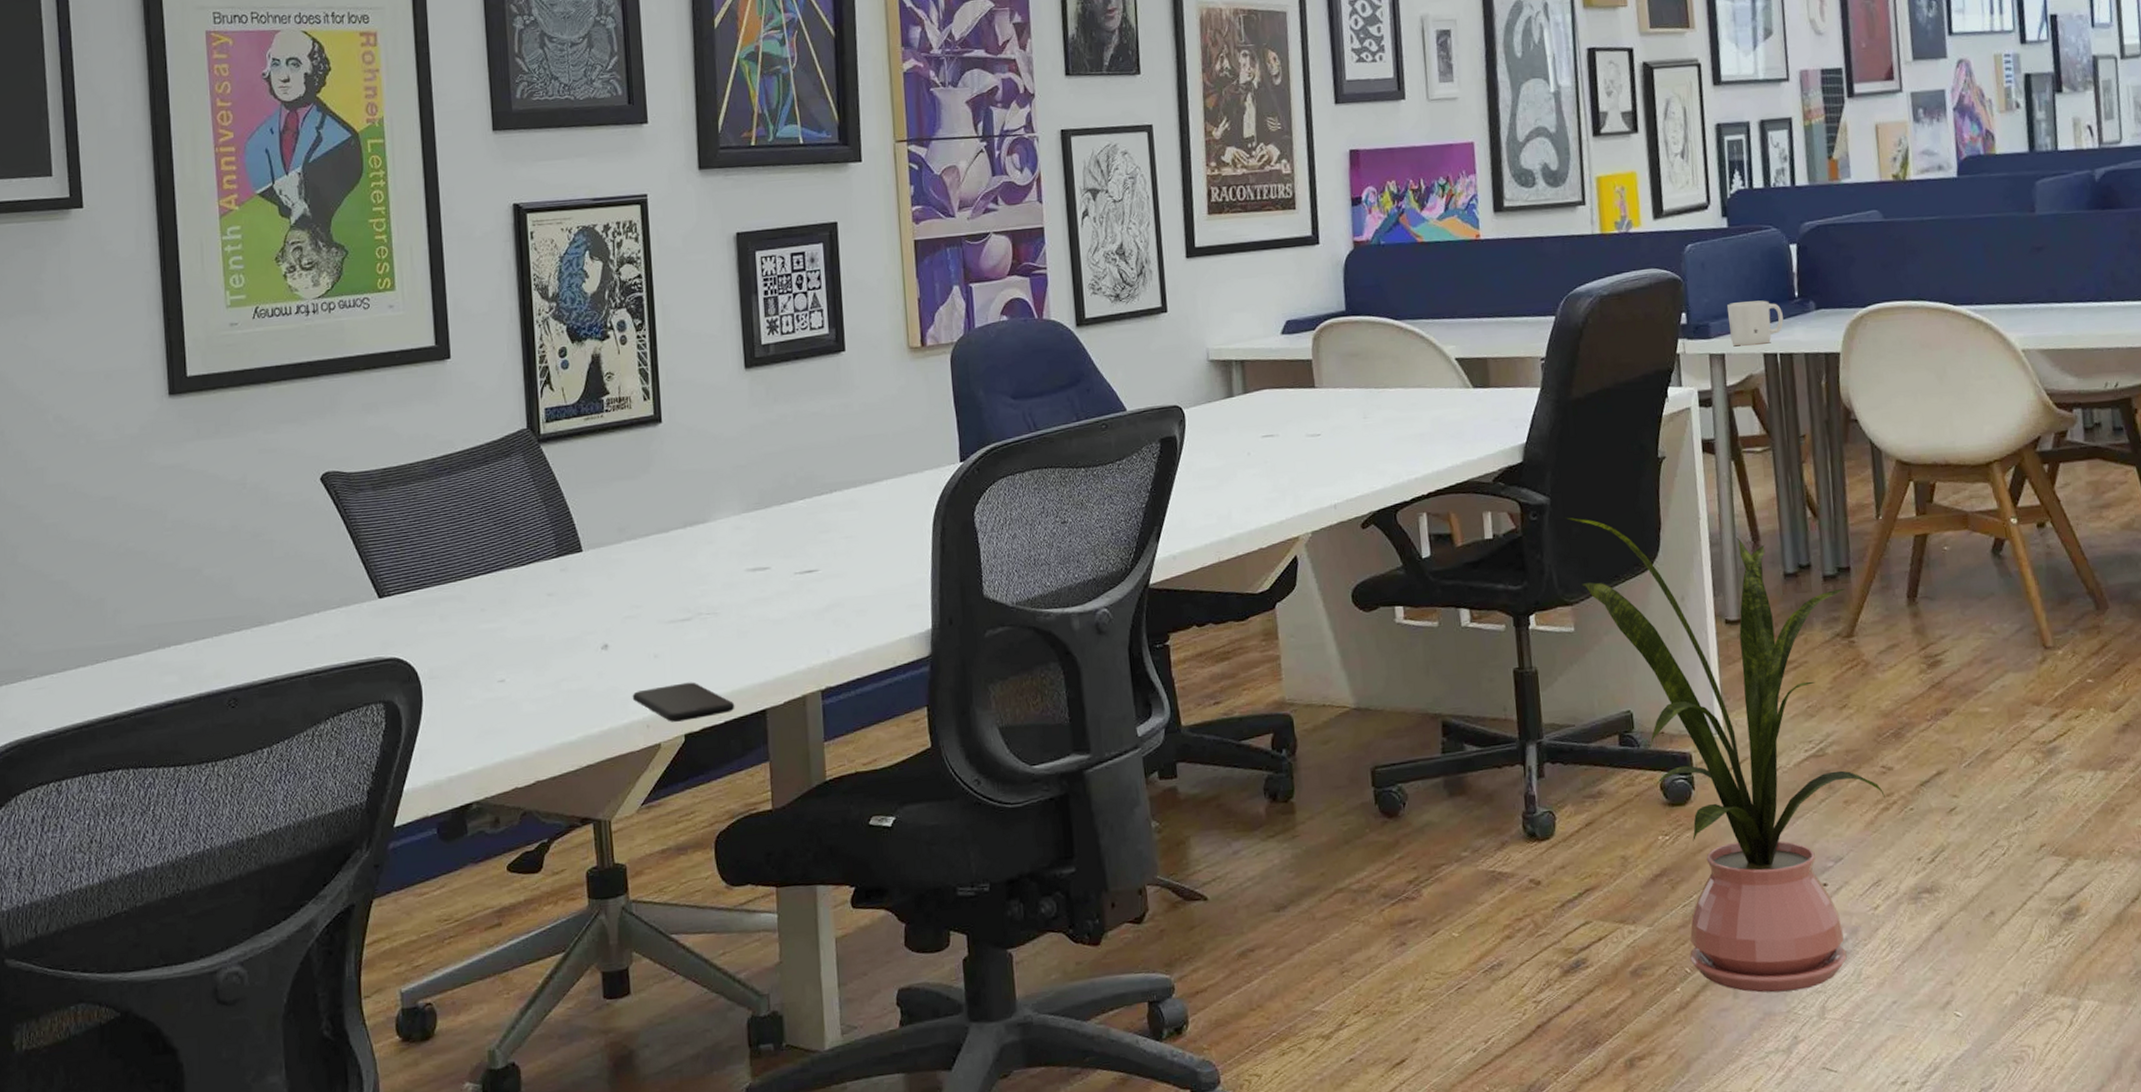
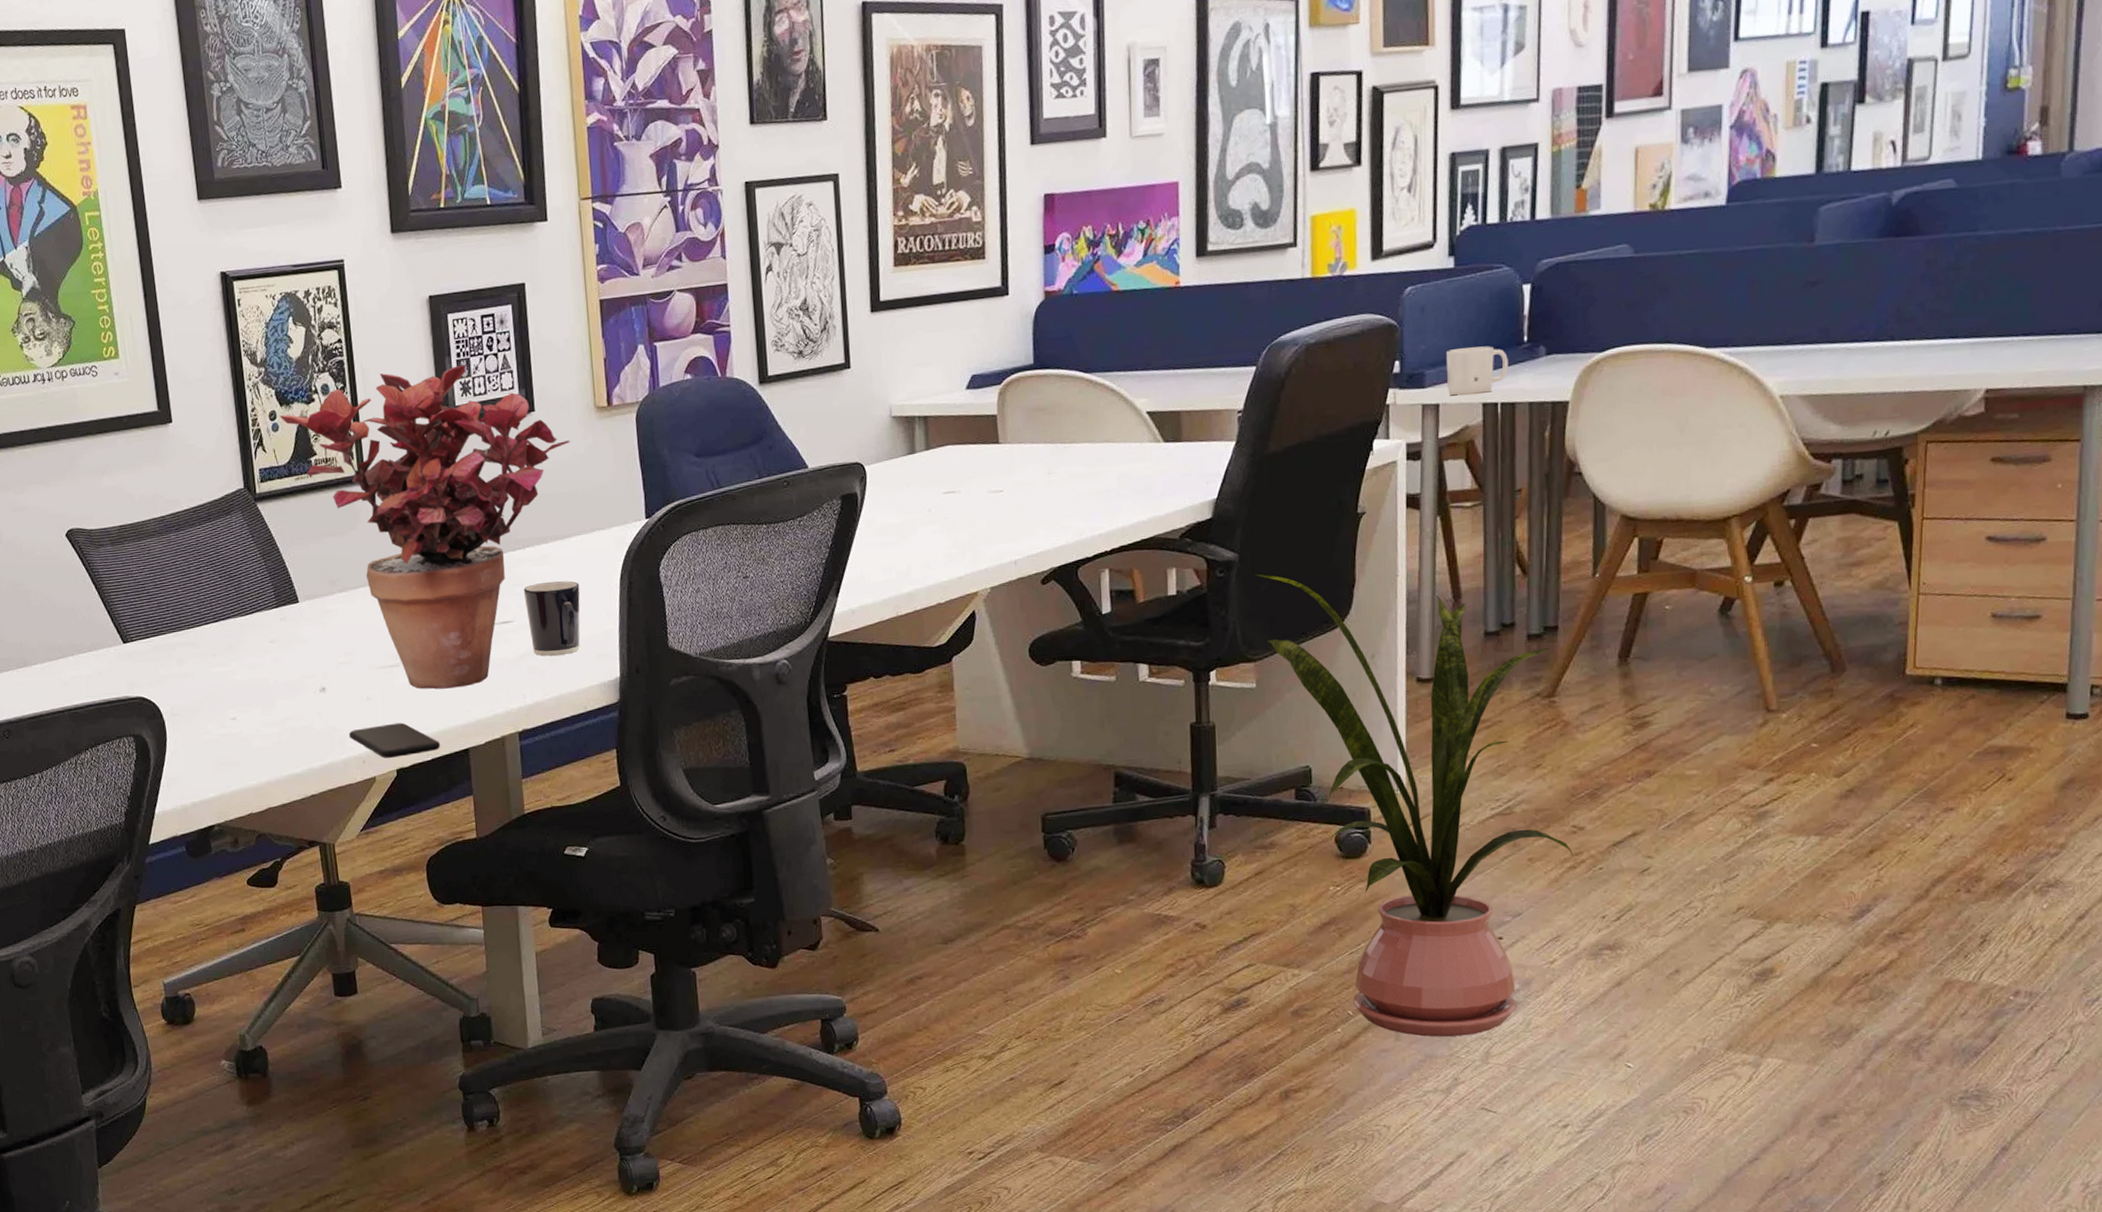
potted plant: none [570,303,882,645] -> present [280,365,570,689]
mug: none [829,527,890,608] -> present [523,580,580,656]

